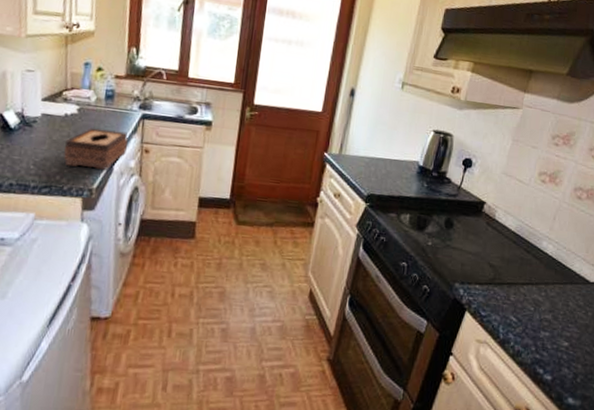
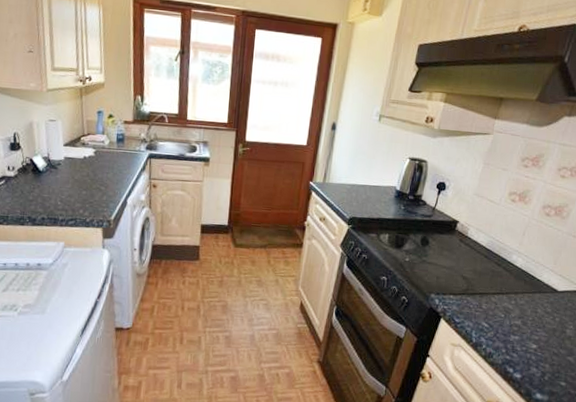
tissue box: present [64,128,128,170] -> none [85,168,138,204]

